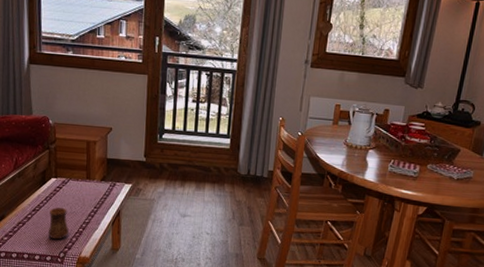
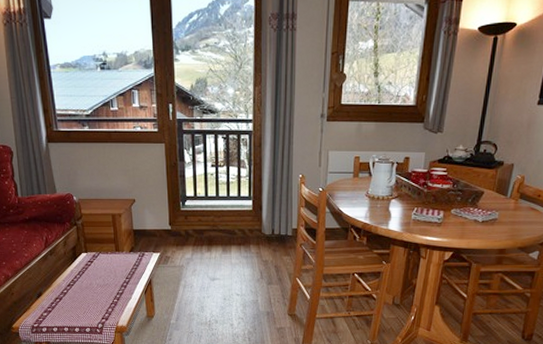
cup: present [47,207,69,240] -> none [84,281,104,312]

